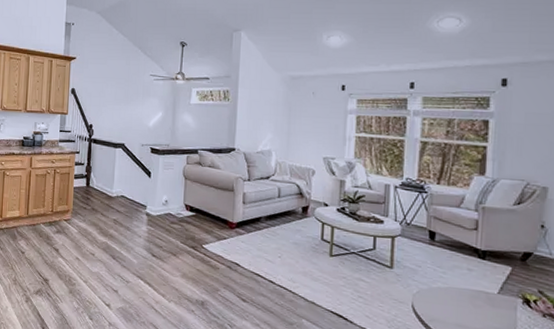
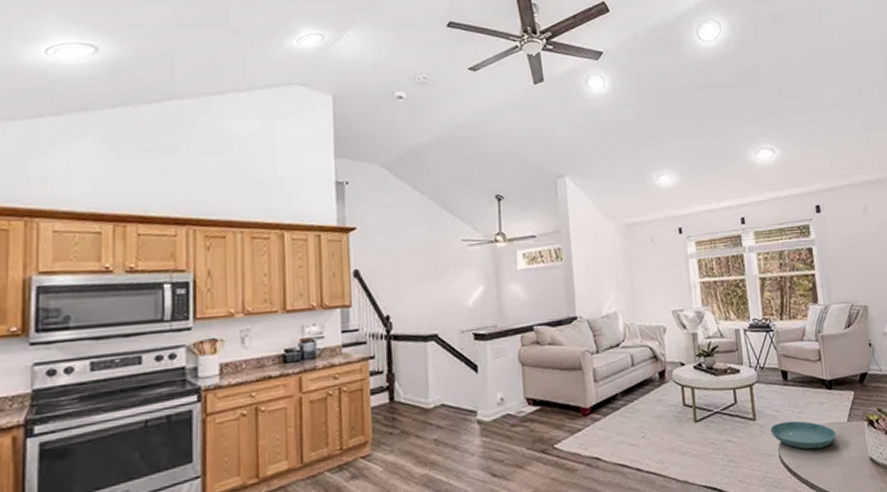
saucer: none [407,276,482,311] -> present [770,420,837,450]

